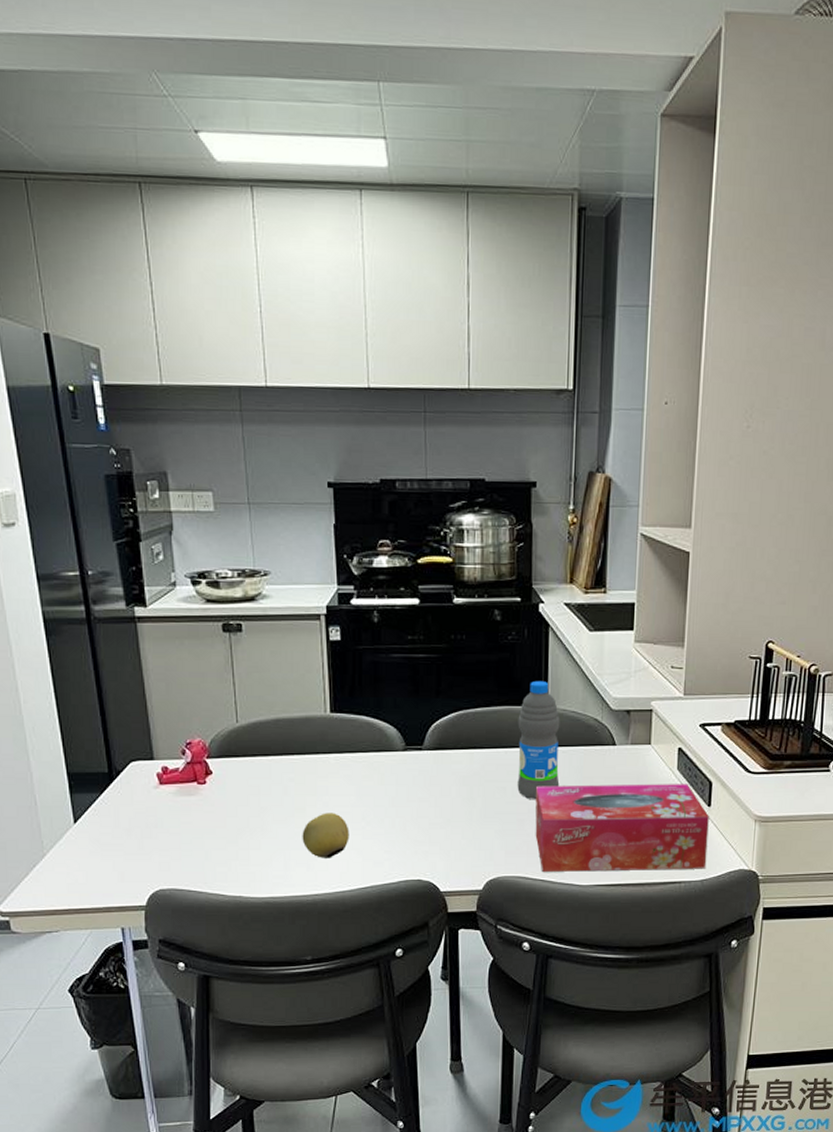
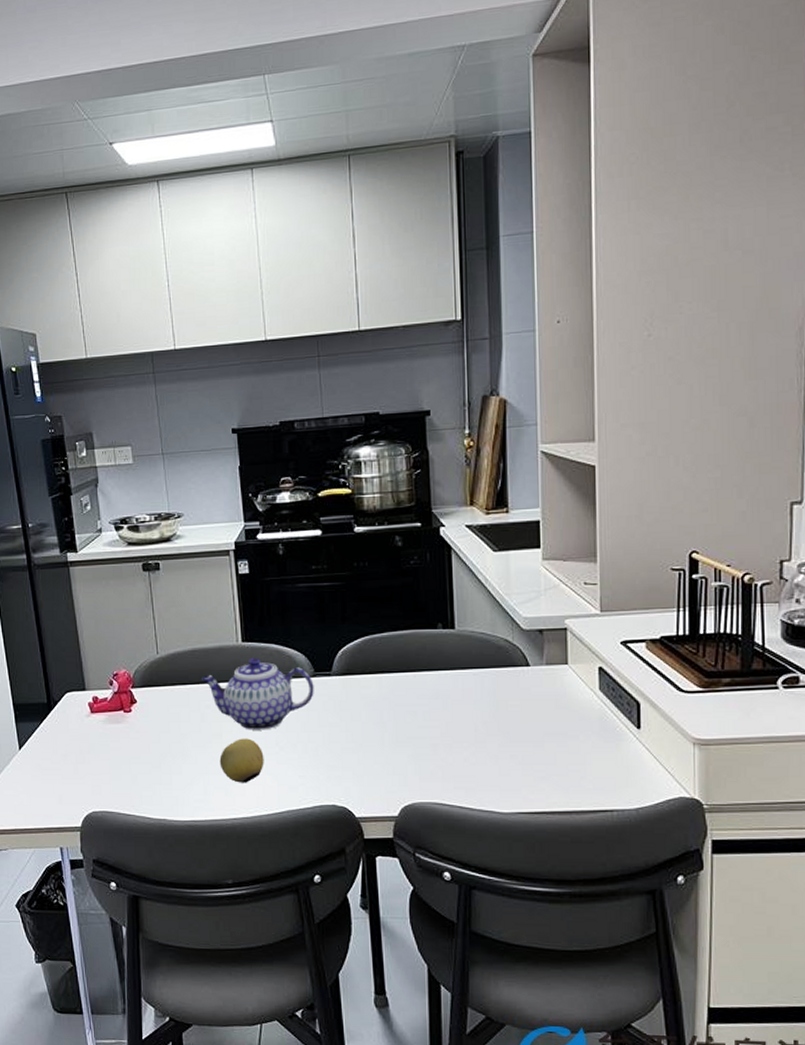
teapot: none [284,729,404,805] -> present [201,657,314,730]
water bottle: present [517,680,560,799] -> none [425,603,472,723]
tissue box: present [535,784,709,872] -> none [448,705,641,798]

